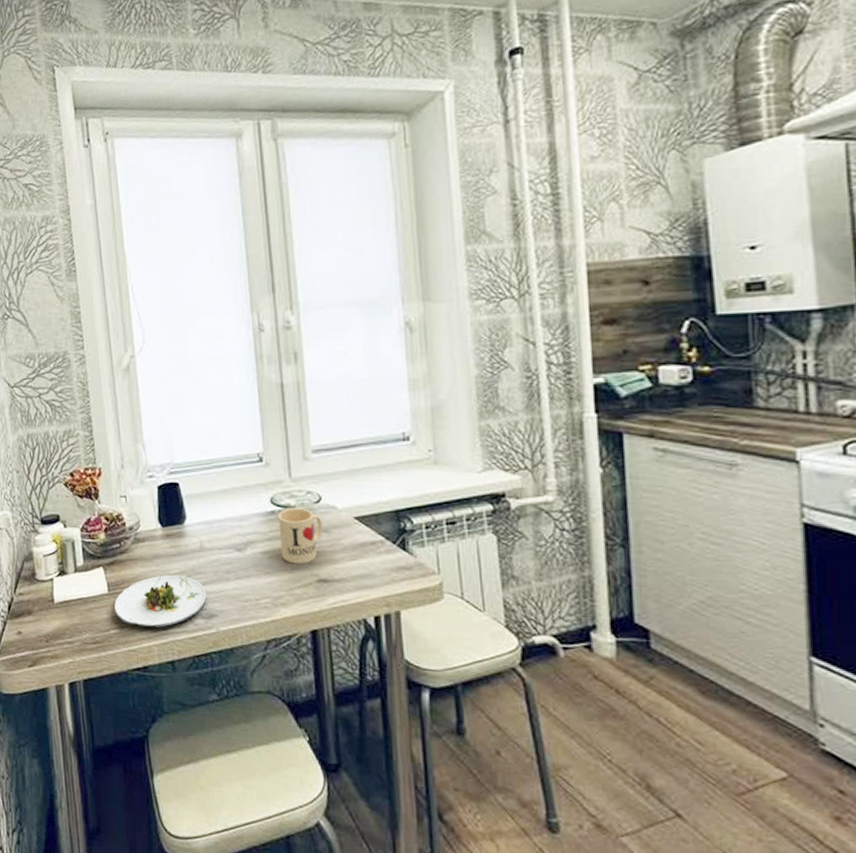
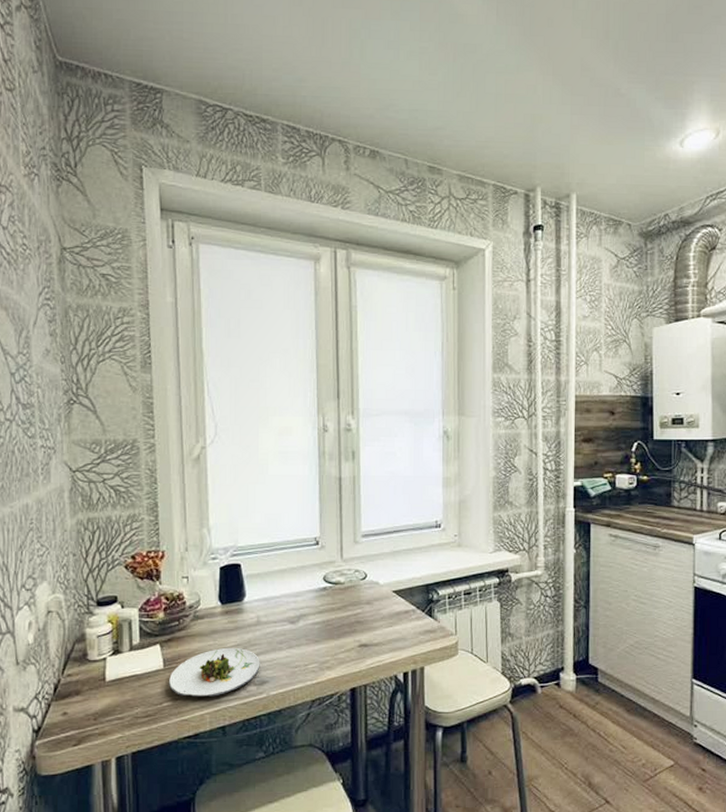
mug: present [278,508,323,564] -> none [329,584,366,632]

